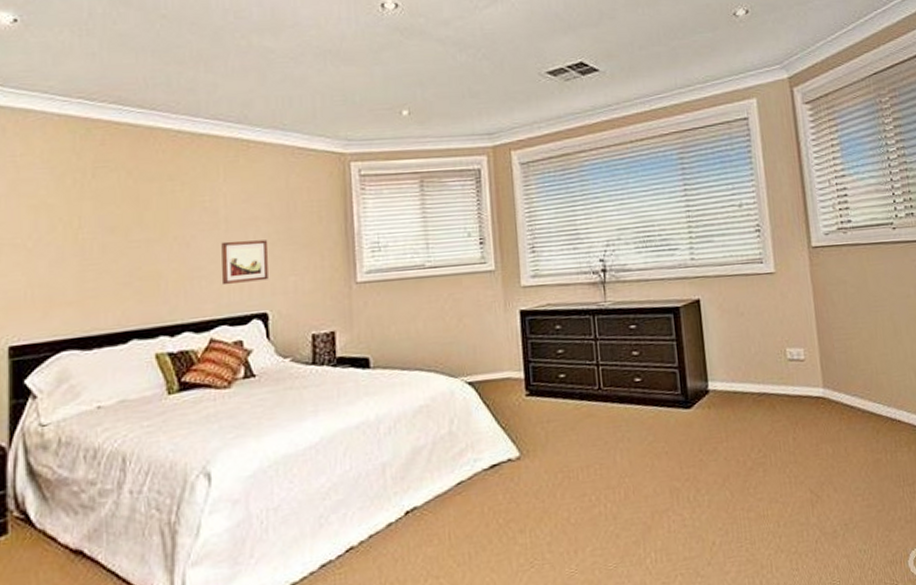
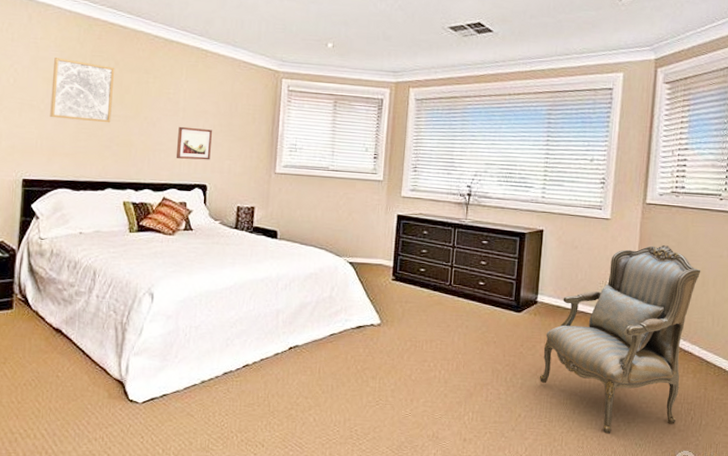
wall art: none [40,176,128,258] -> present [50,58,115,123]
armchair: none [726,293,901,545] -> present [539,245,701,434]

